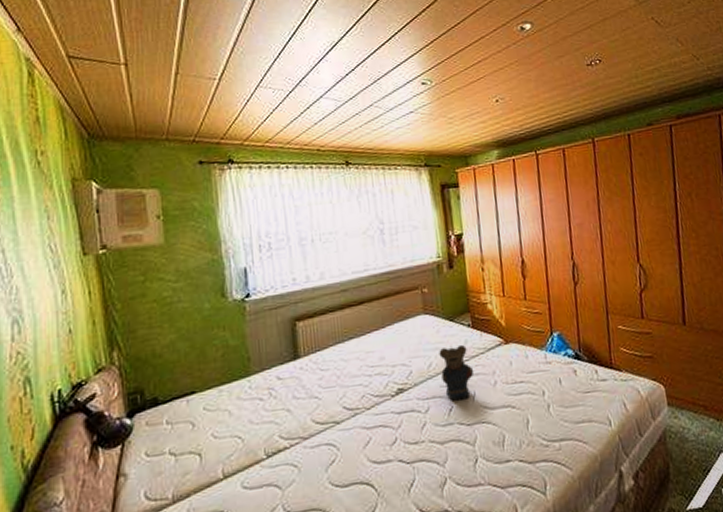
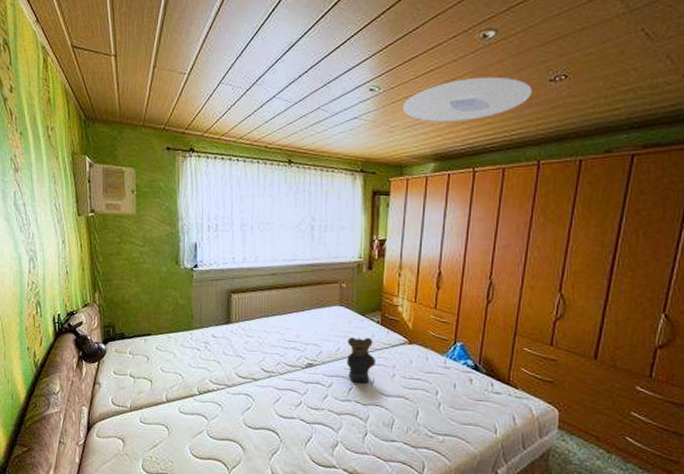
ceiling light: none [457,64,575,111] -> present [402,76,533,122]

